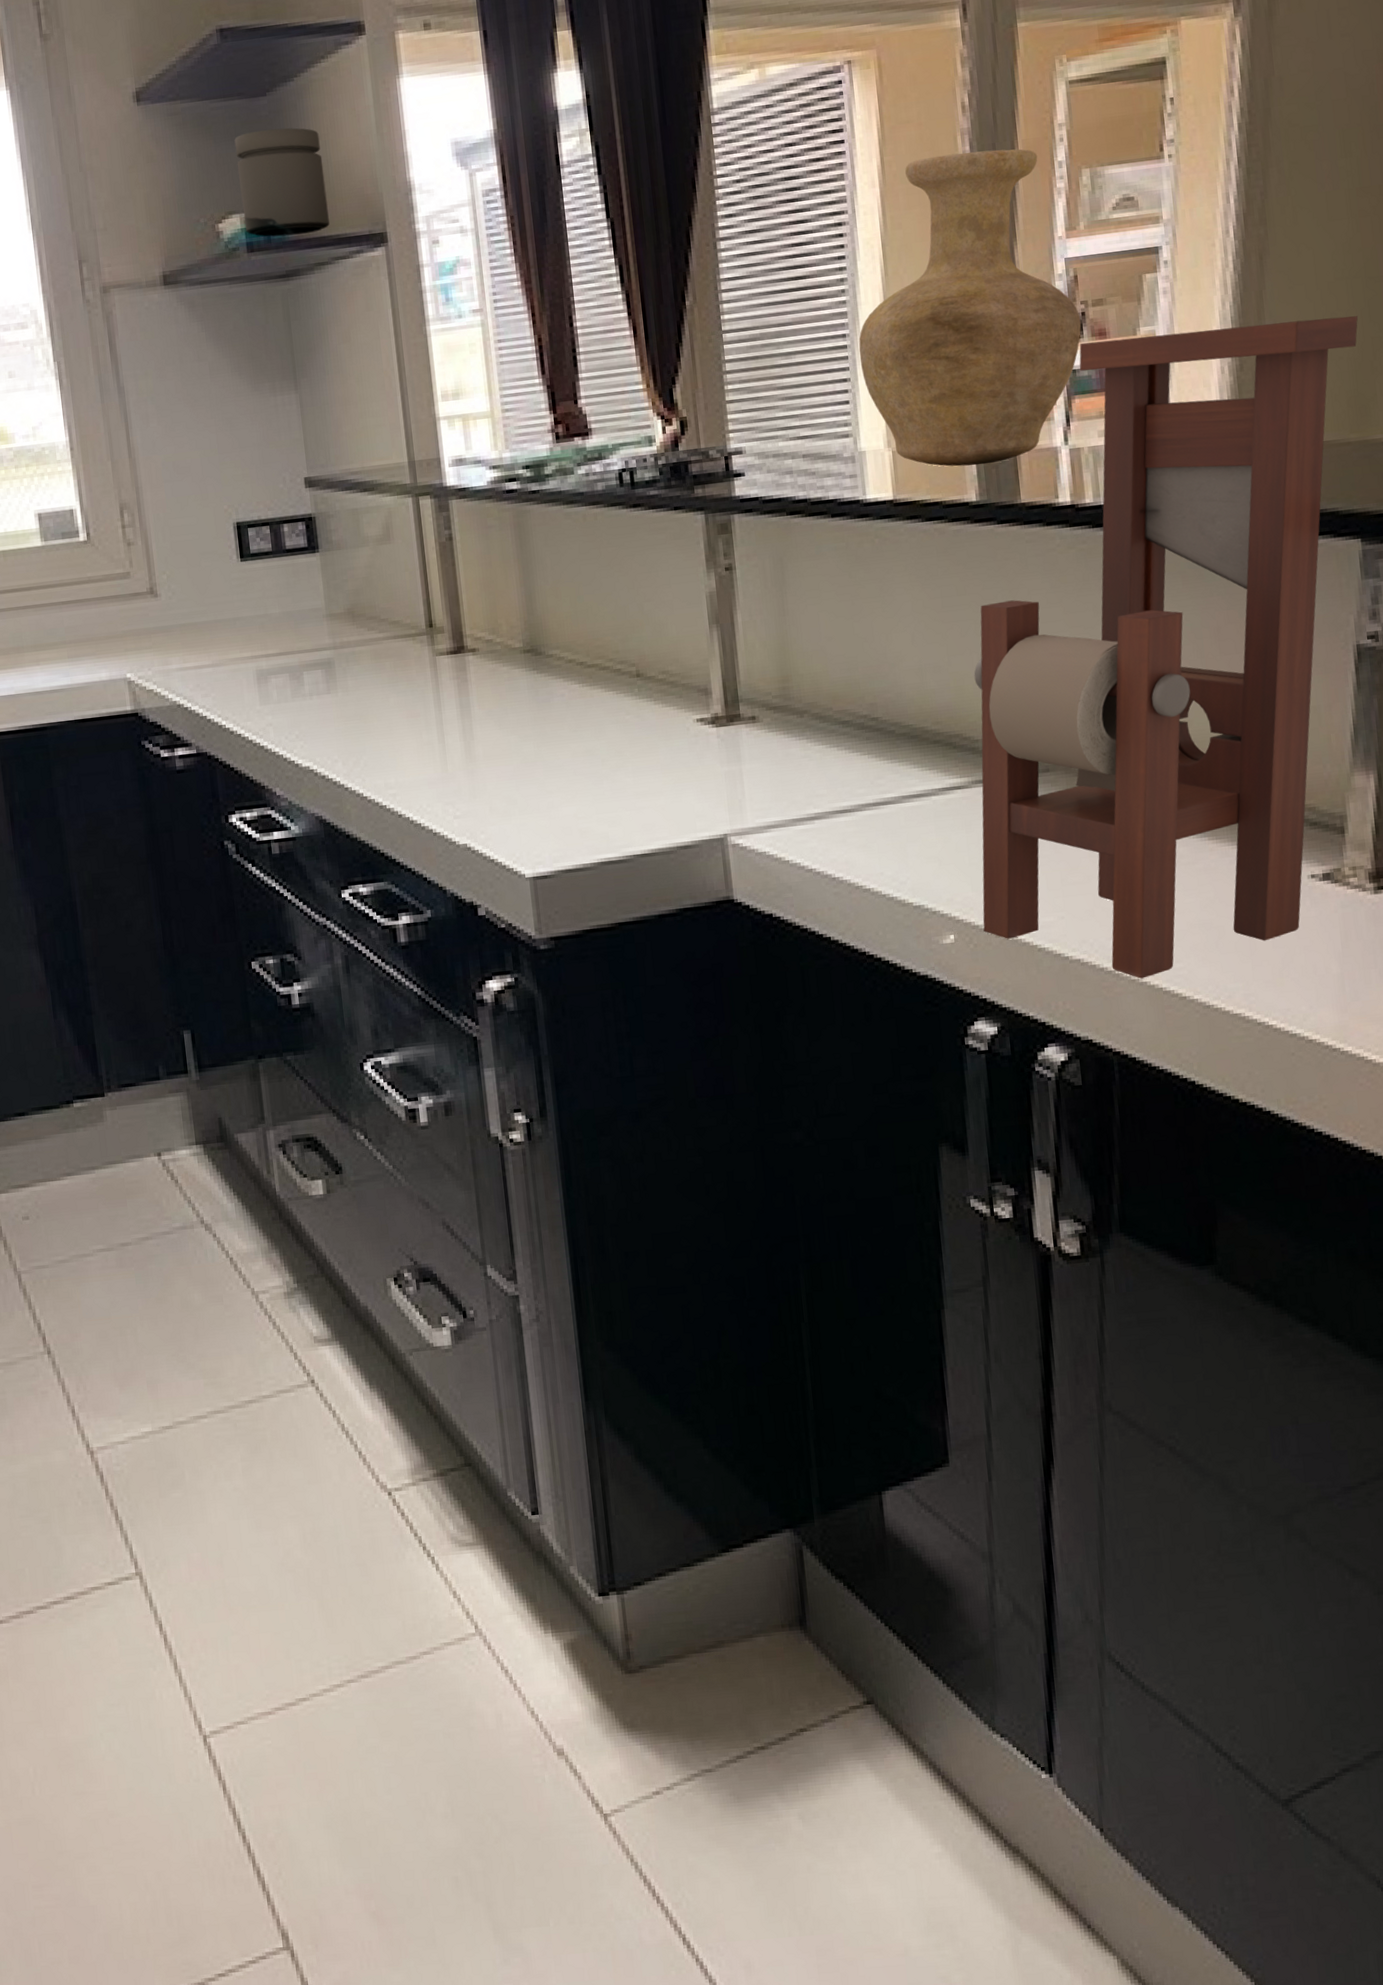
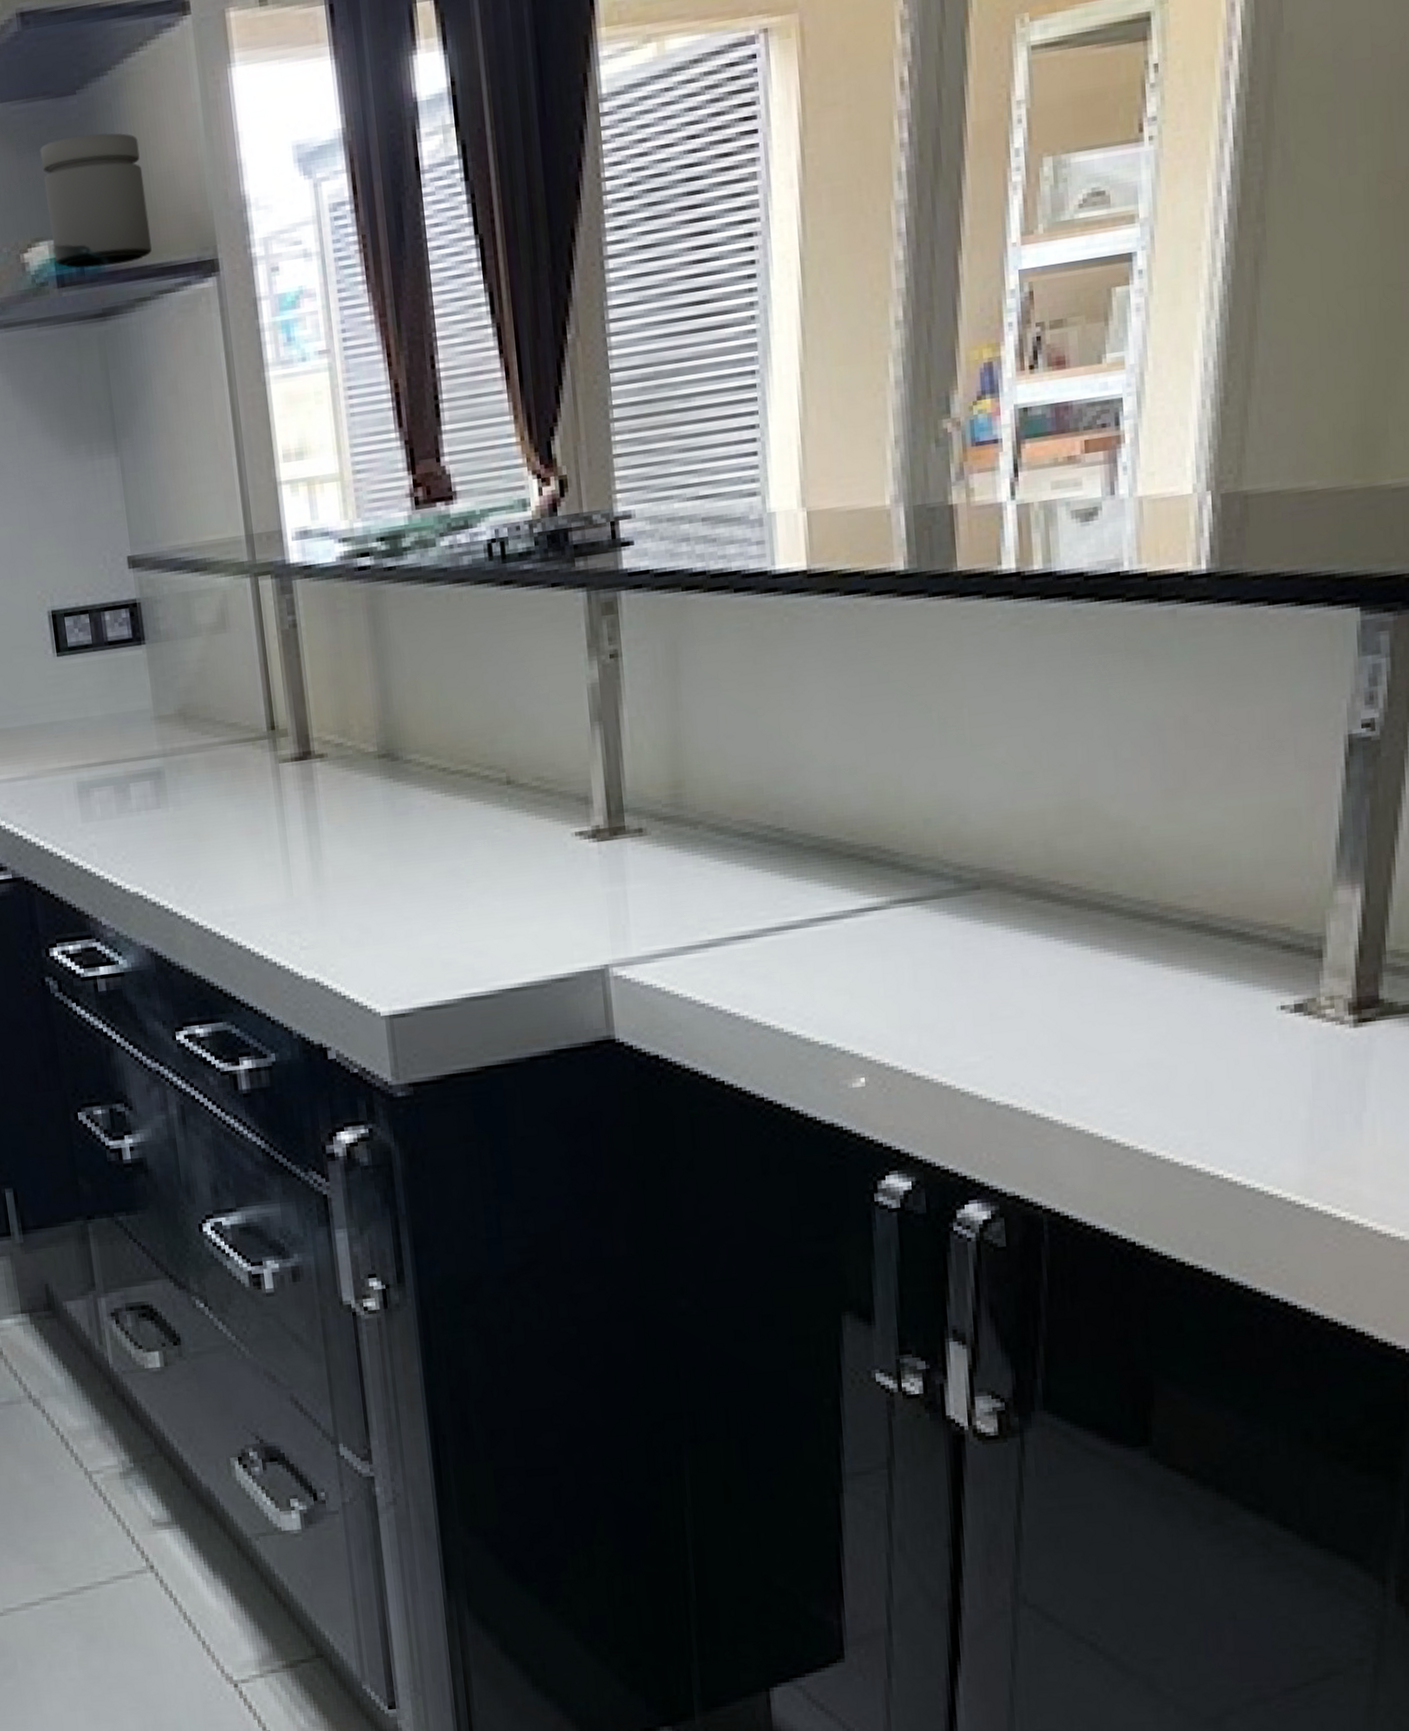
vase: present [859,149,1081,467] -> none [770,134,1036,529]
paper towel holder: present [974,316,1358,979] -> none [896,333,1371,1127]

